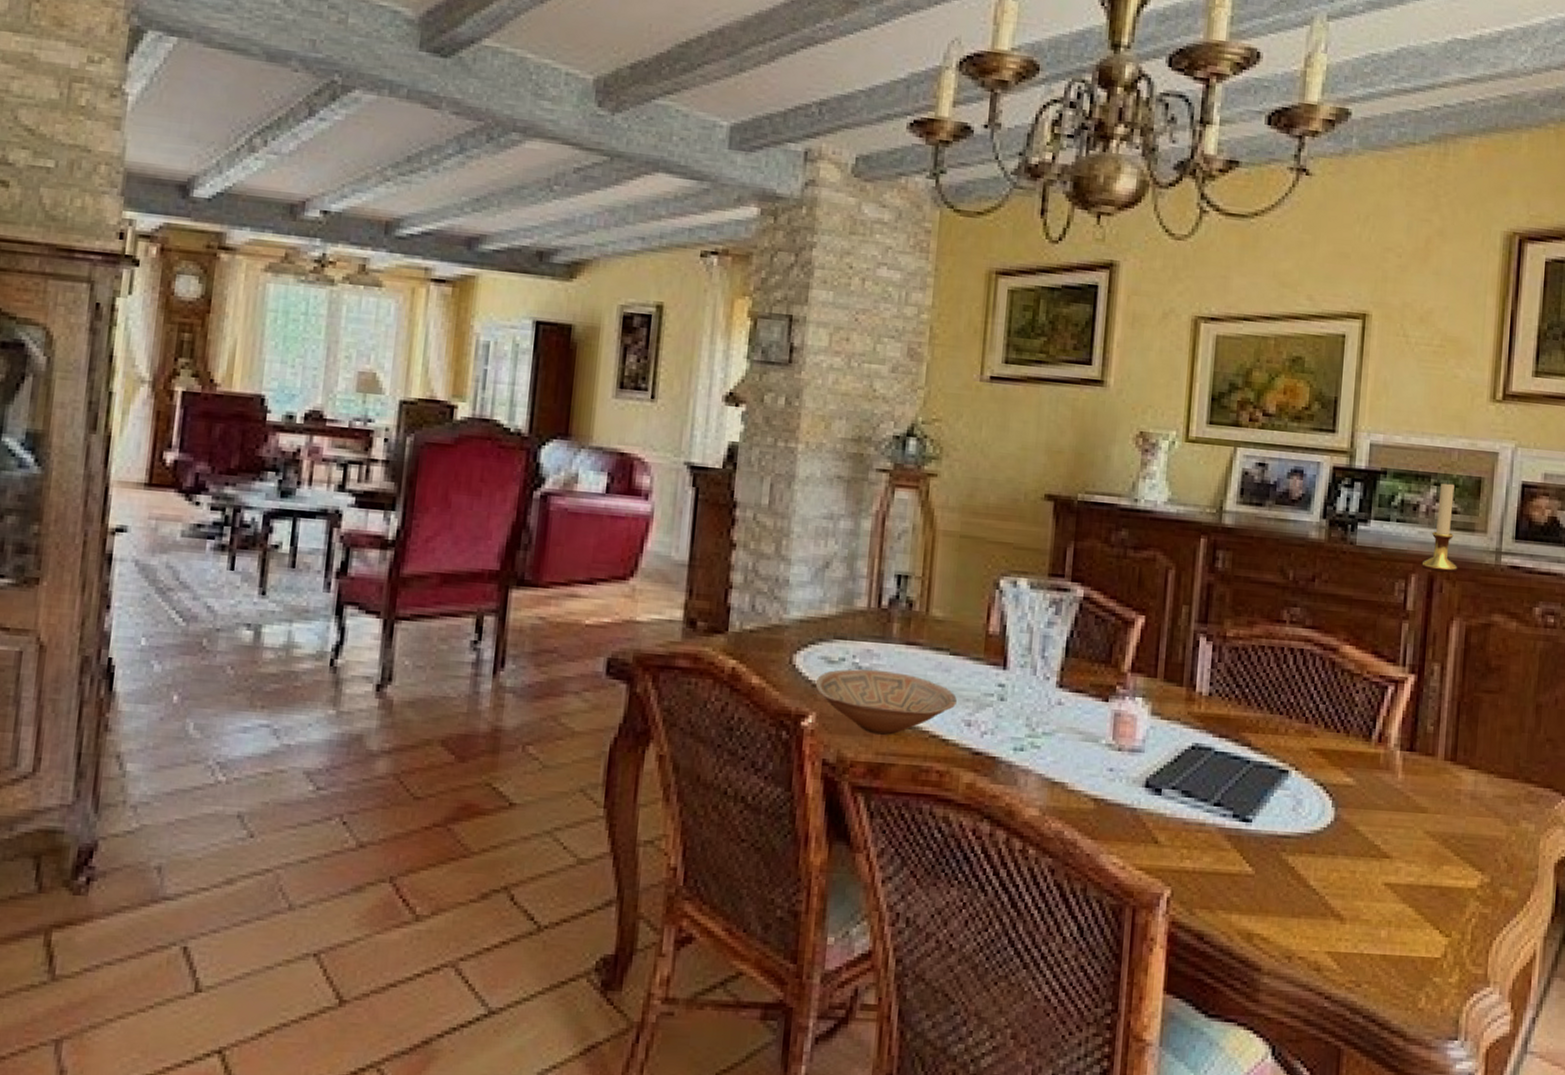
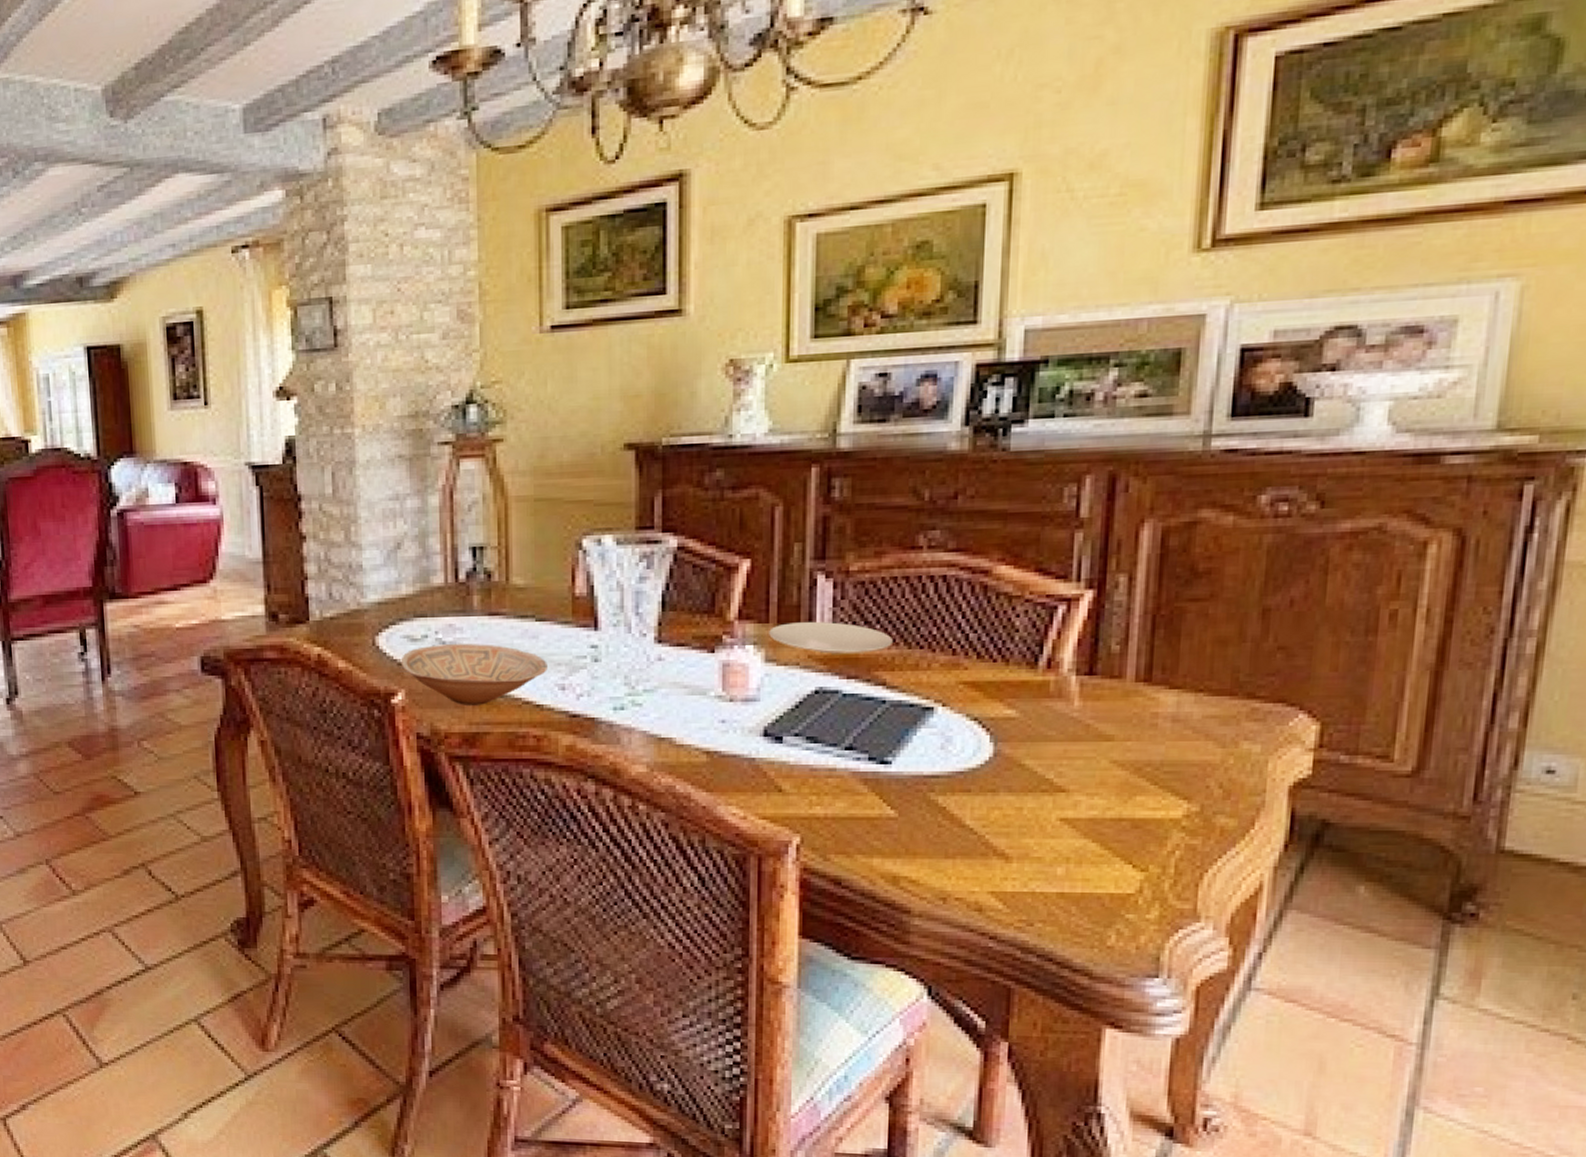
plate: none [1156,679,1258,715] -> present [769,621,893,654]
candle holder: present [1421,480,1458,573] -> none [1099,358,1150,469]

